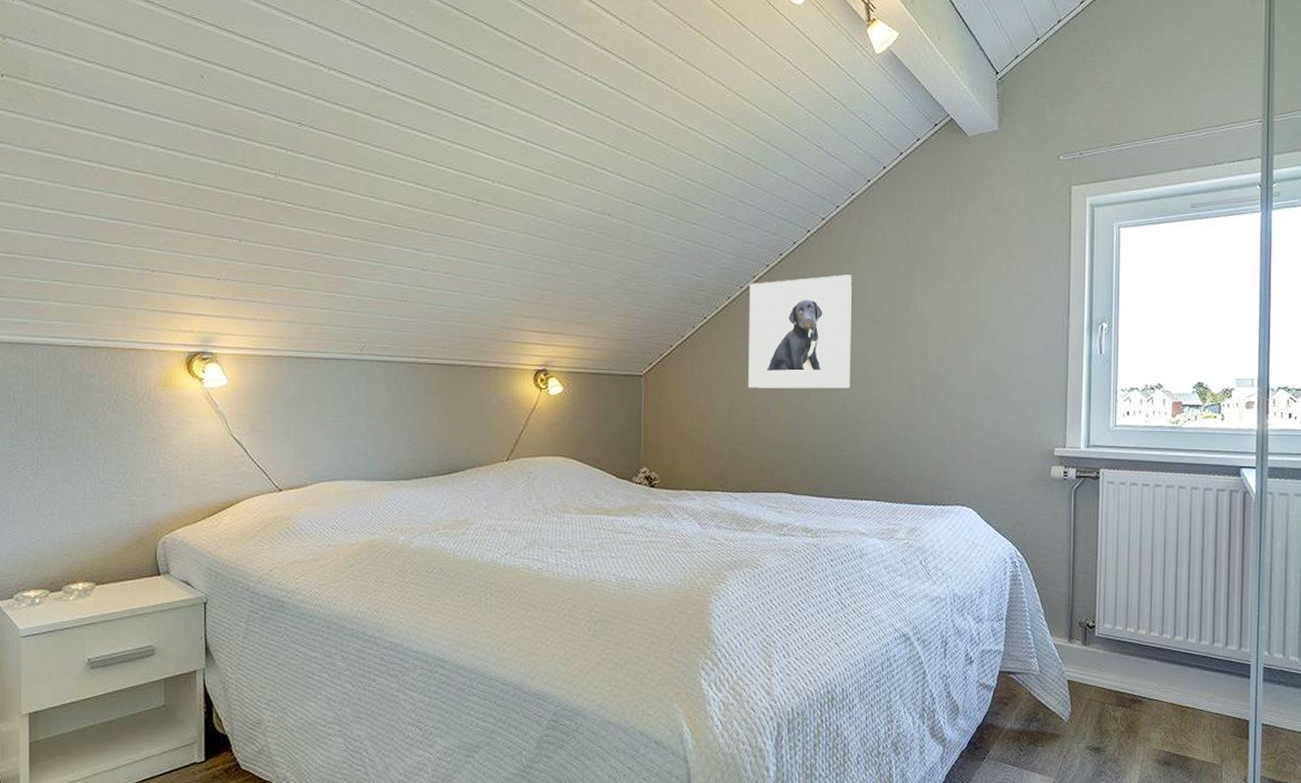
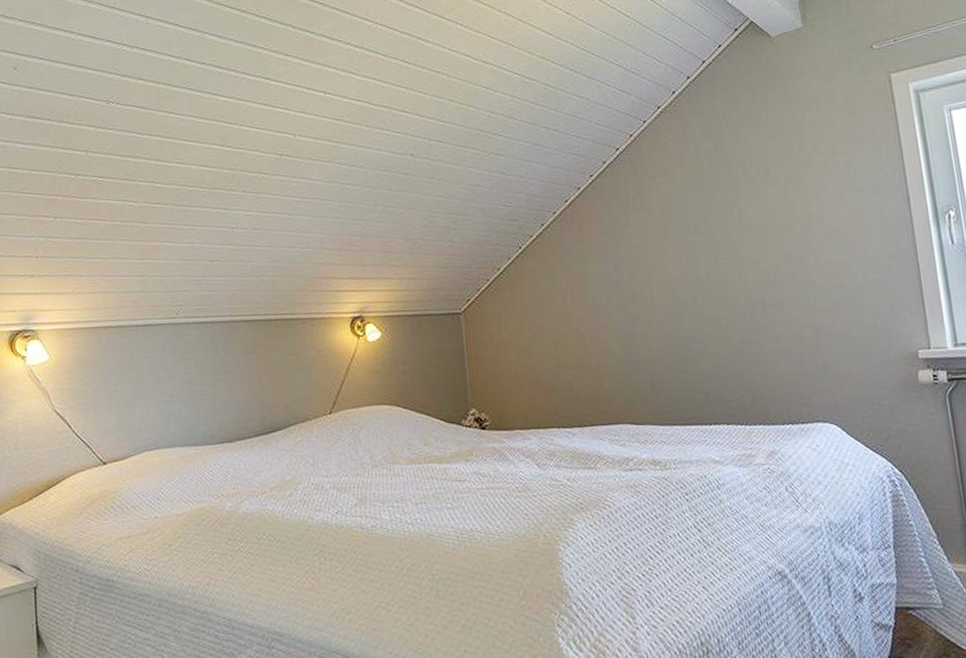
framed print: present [748,274,852,389] -> none [562,188,682,316]

